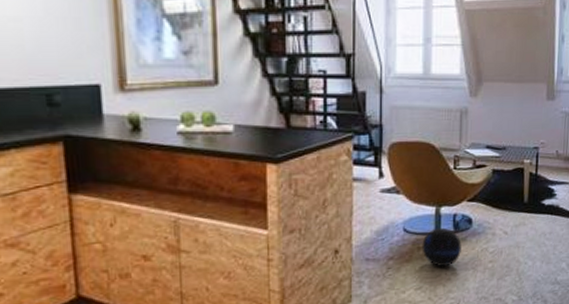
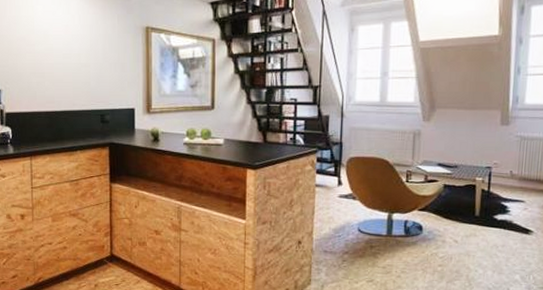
ball: present [422,227,462,267] -> none [374,231,412,265]

